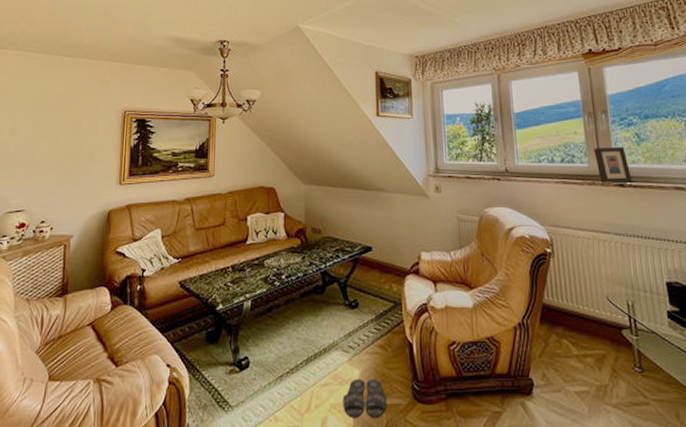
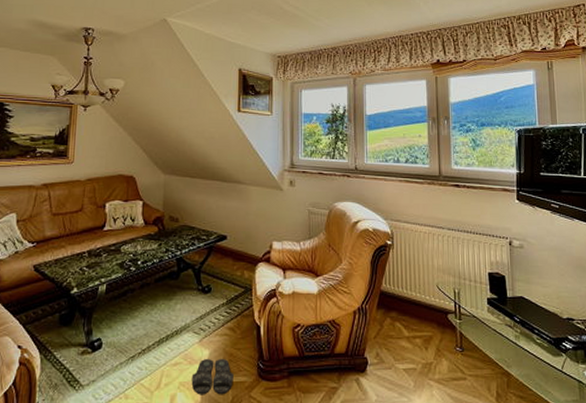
picture frame: present [594,147,633,183] -> none [435,151,466,183]

